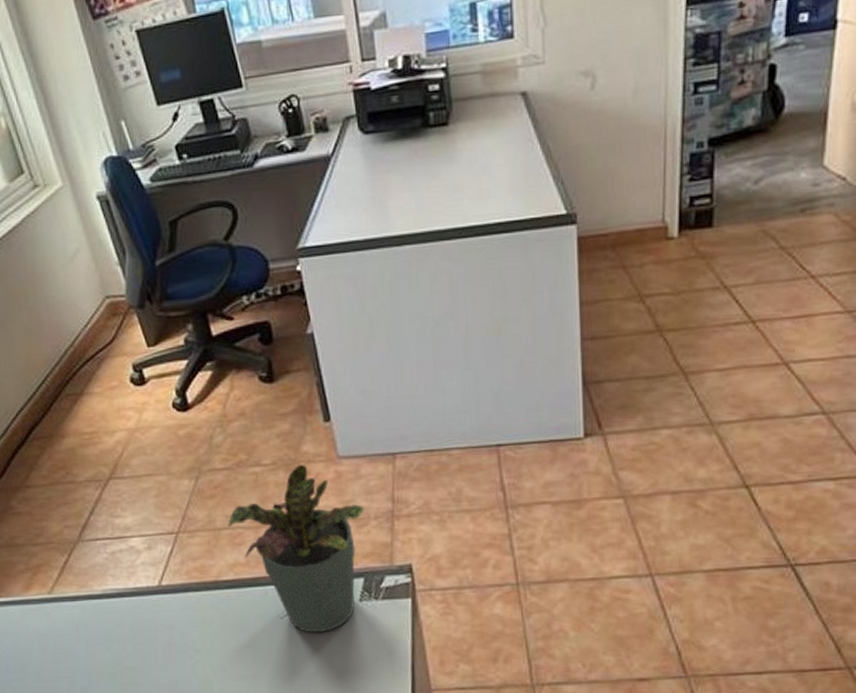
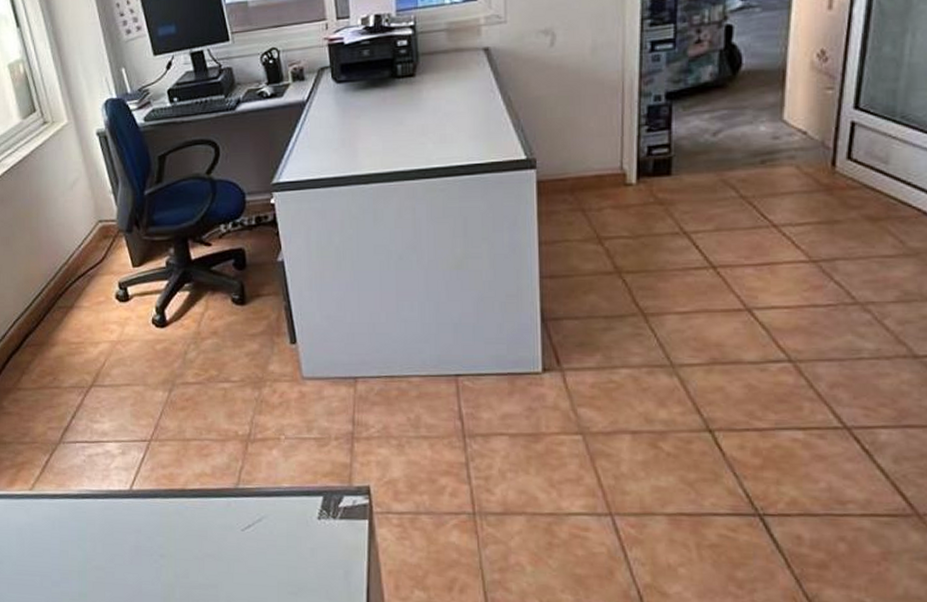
potted plant: present [228,465,364,633] -> none [196,383,325,548]

